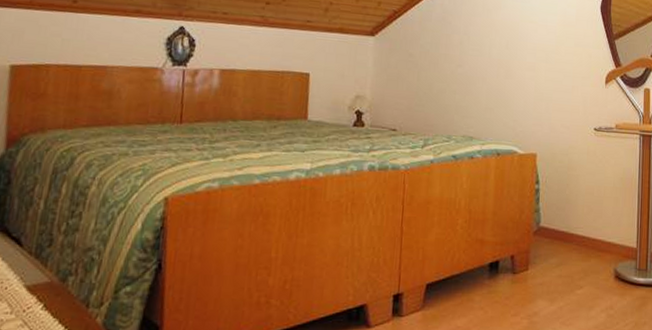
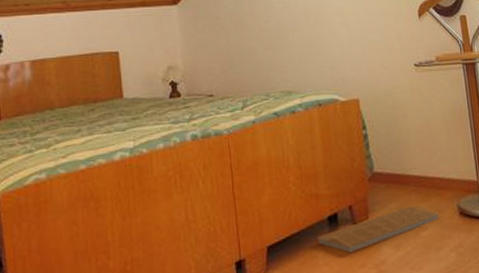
woven basket: none [476,264,596,300] -> present [317,206,440,253]

